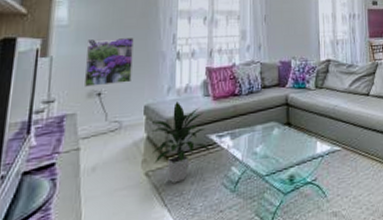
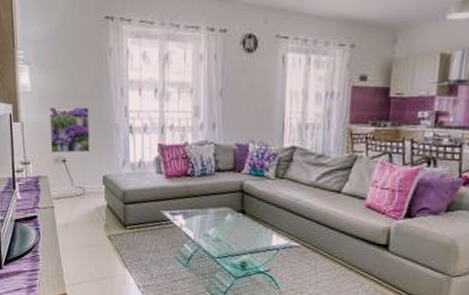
indoor plant: present [151,102,211,184] -> none [110,175,165,250]

